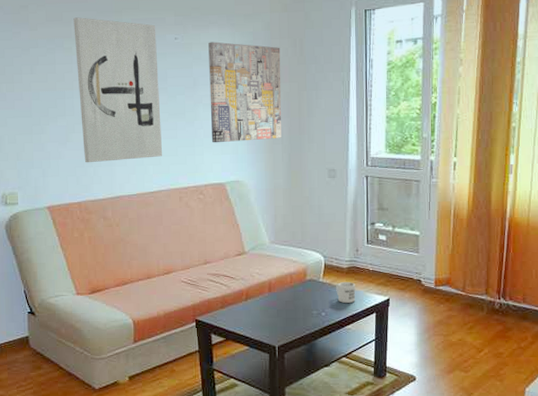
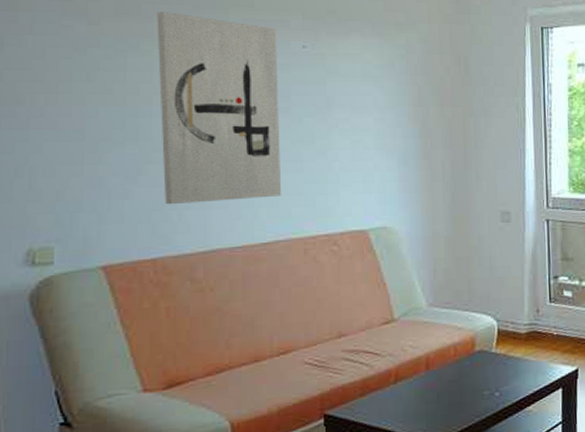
wall art: present [208,41,282,143] -> none [348,53,443,179]
mug: present [336,282,356,303] -> none [512,351,538,378]

